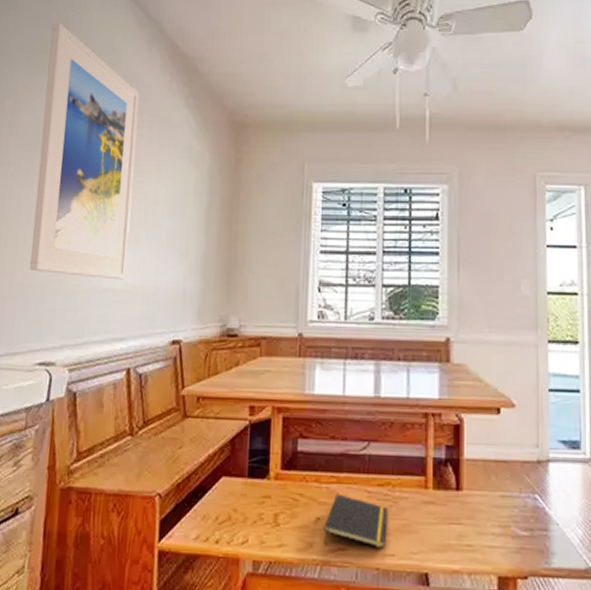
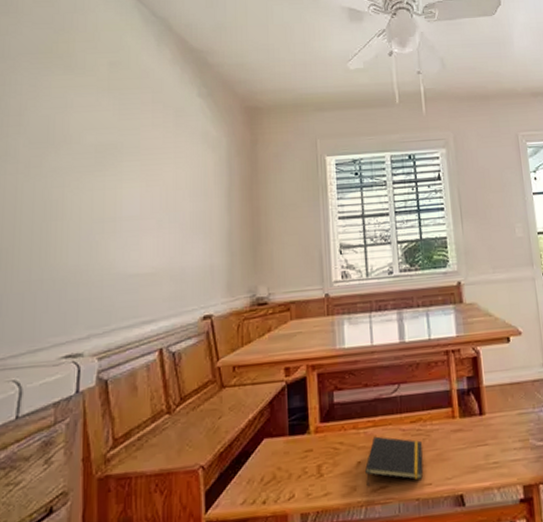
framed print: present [30,23,140,280] -> none [49,24,152,266]

